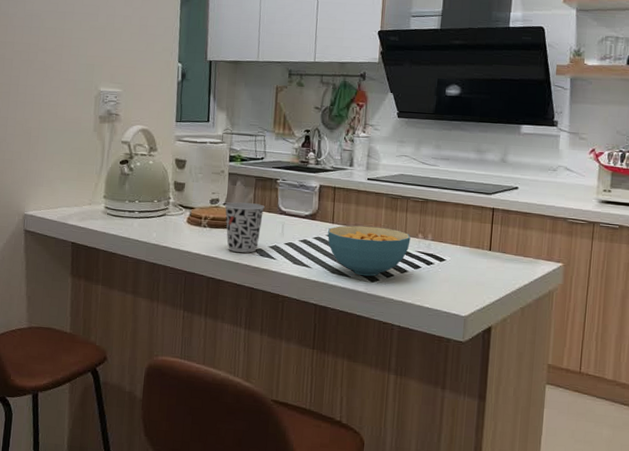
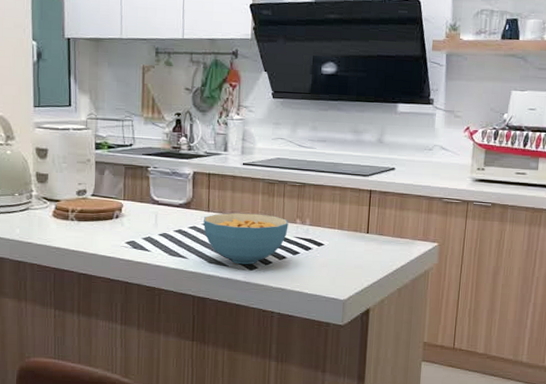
cup: present [224,202,265,253] -> none [92,192,136,246]

